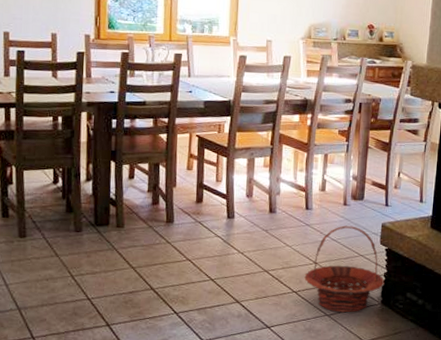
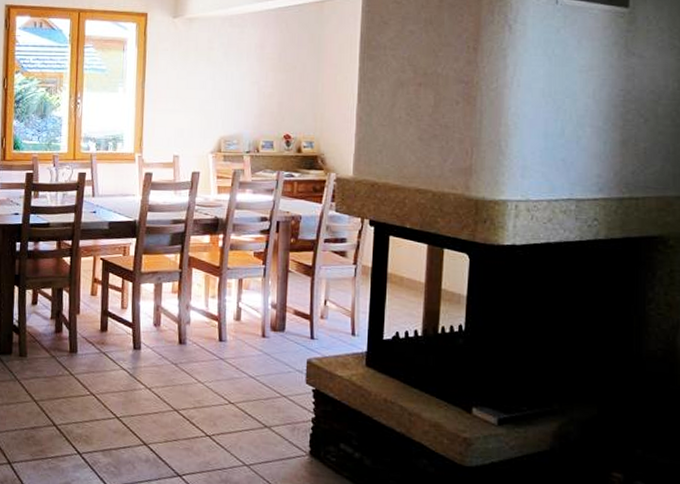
basket: present [304,225,385,313] -> none [219,360,313,464]

